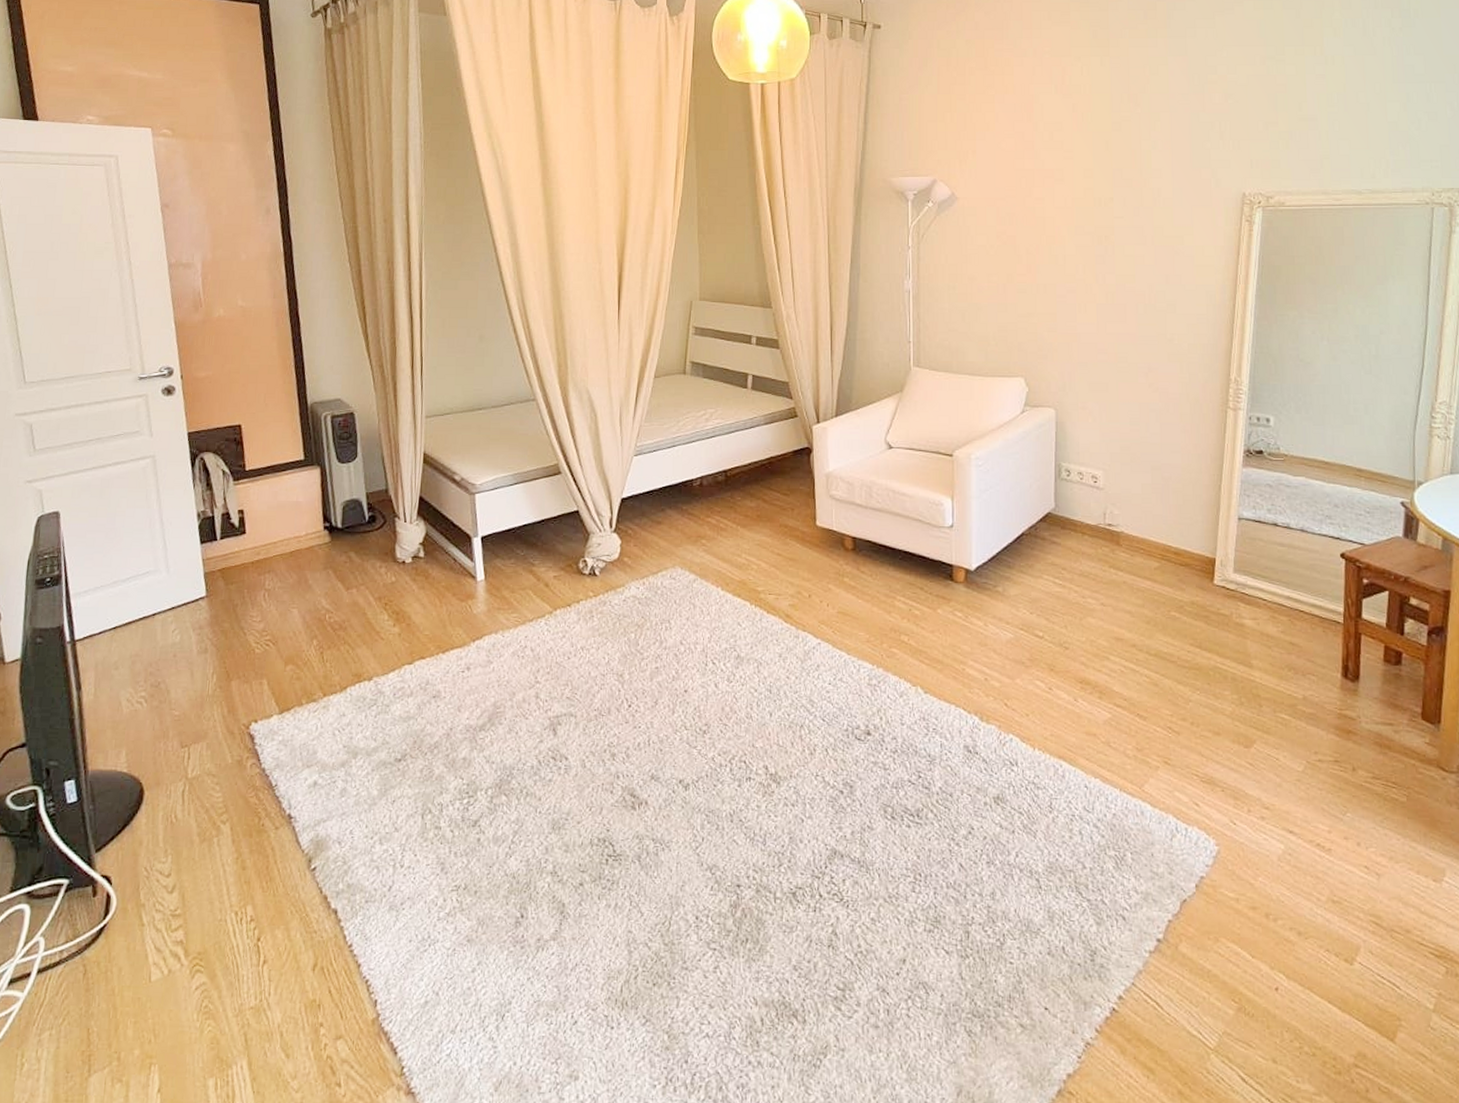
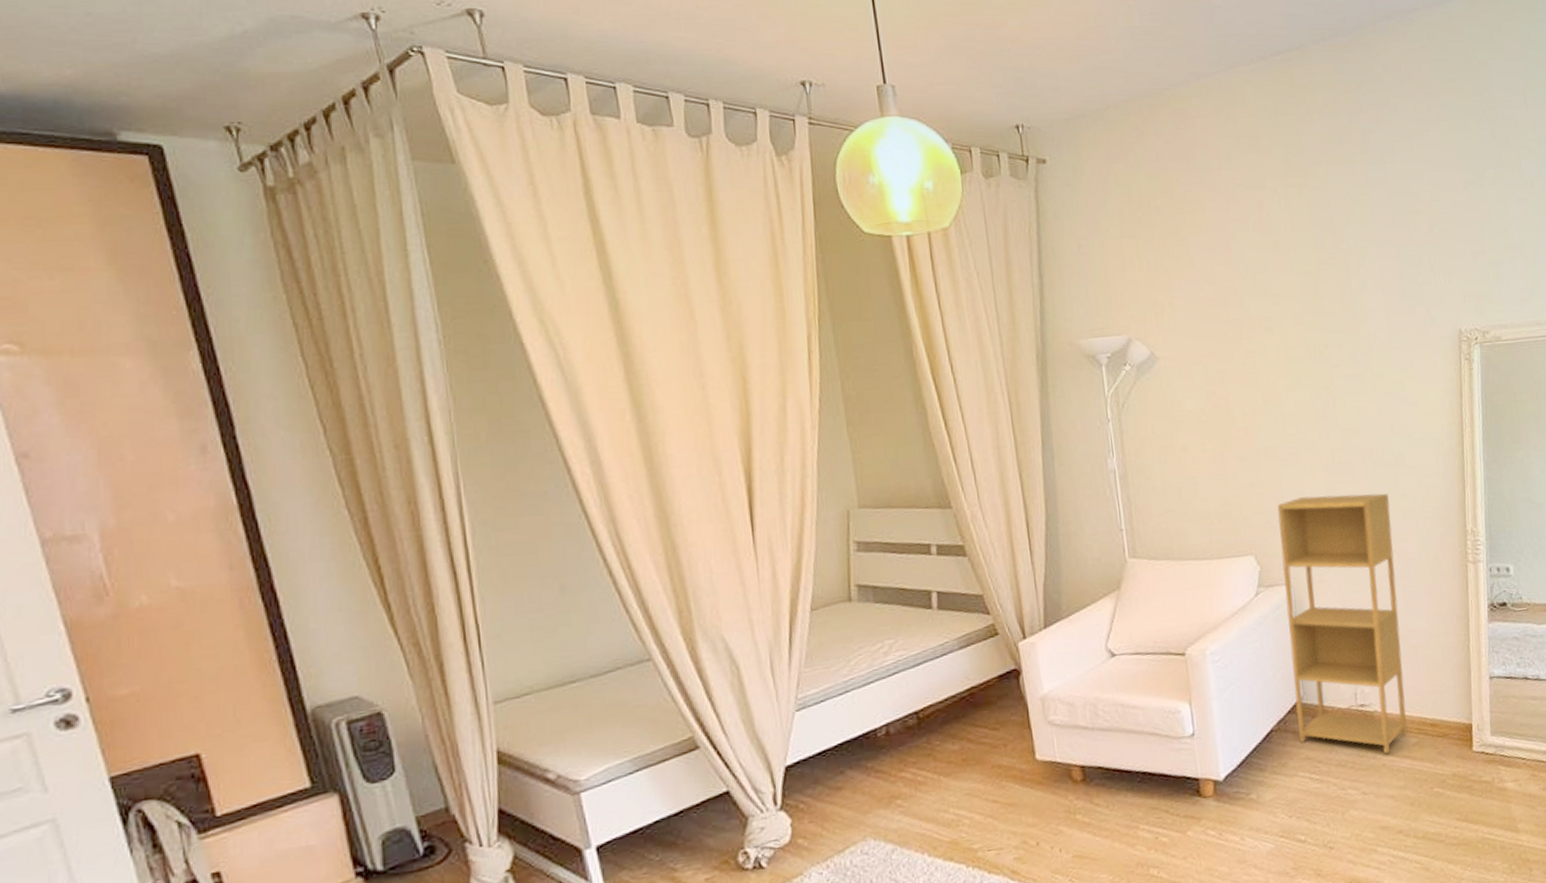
shelving unit: none [1047,331,1157,573] -> present [1277,493,1408,755]

